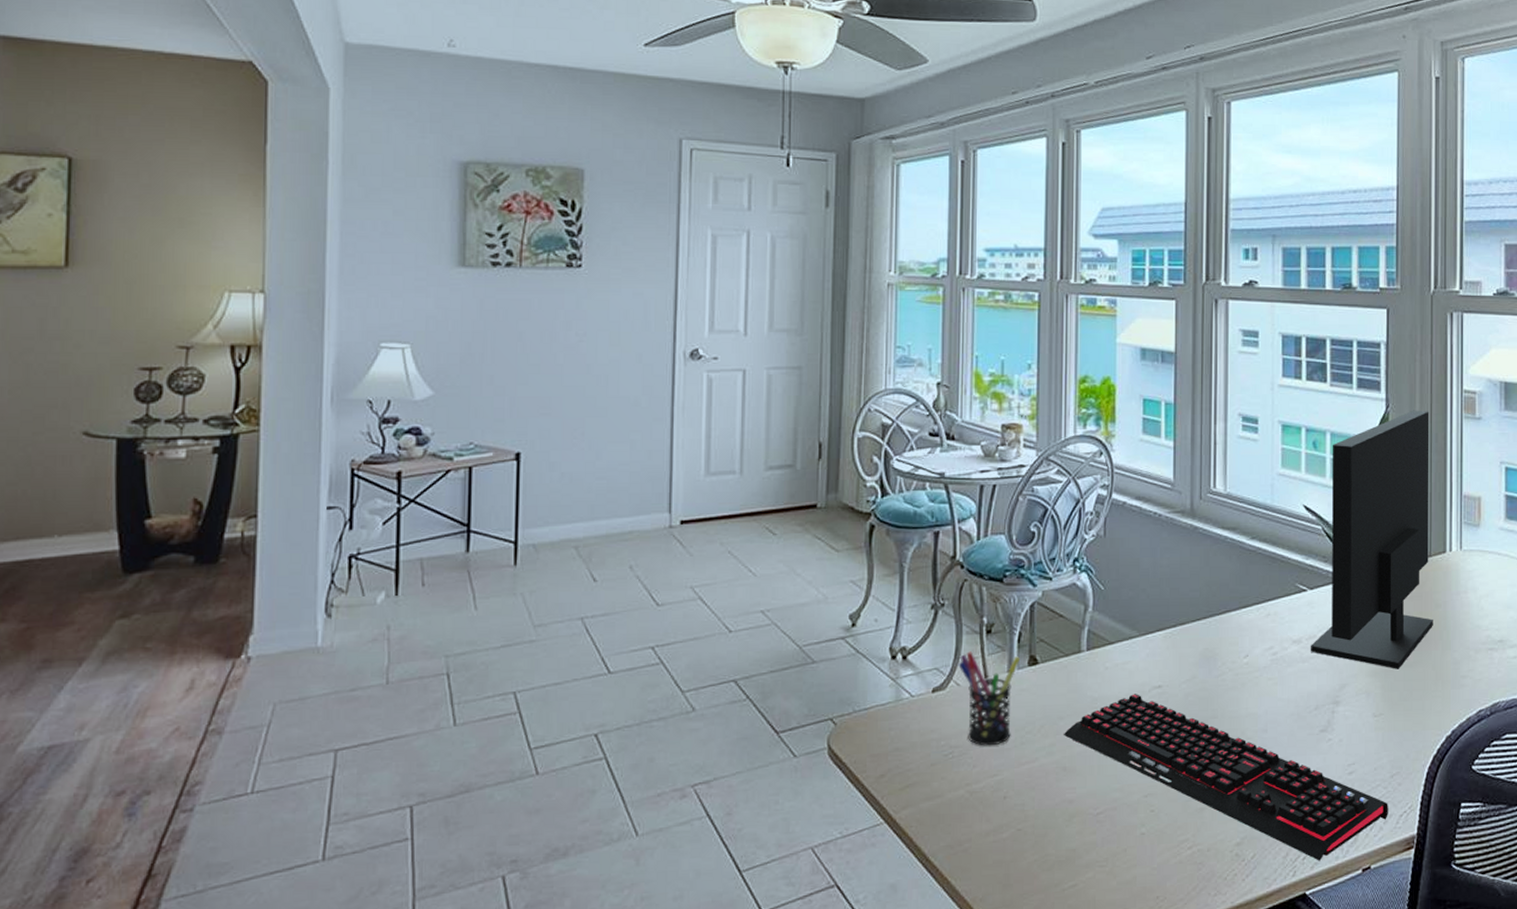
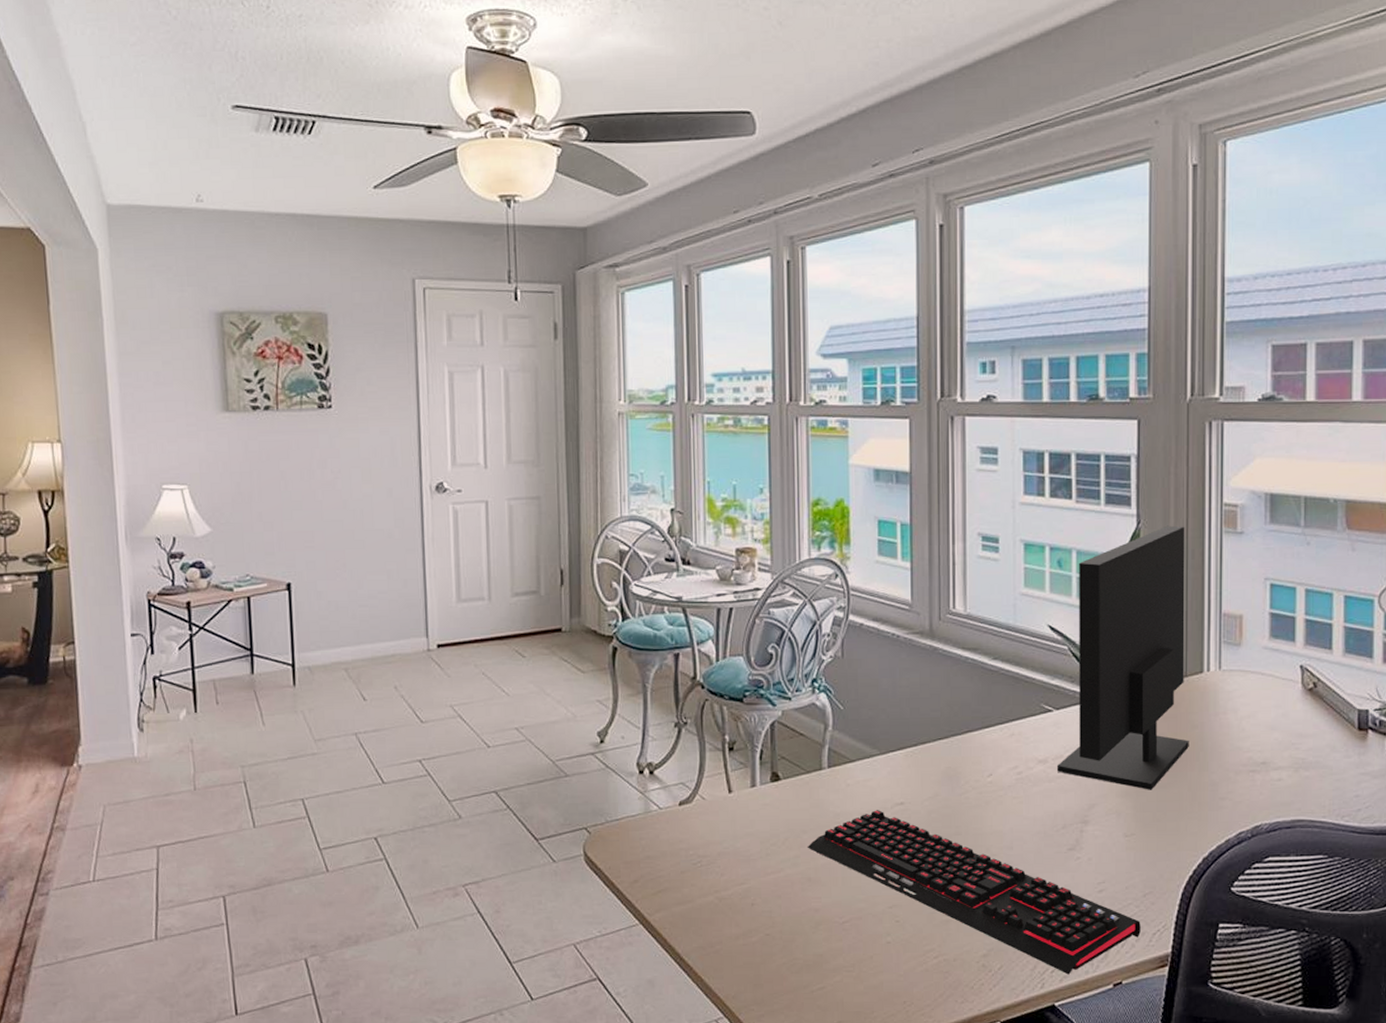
pen holder: present [958,651,1021,746] -> none [703,767,763,857]

